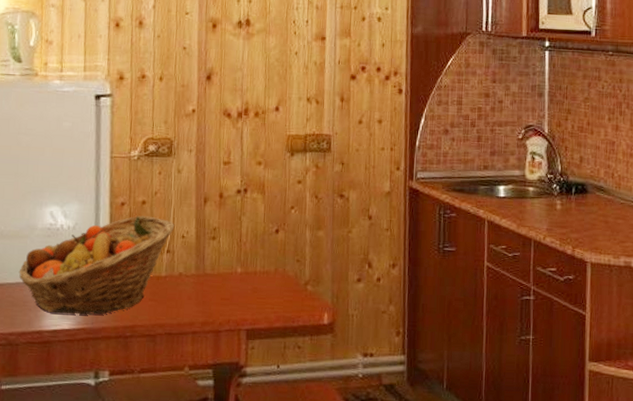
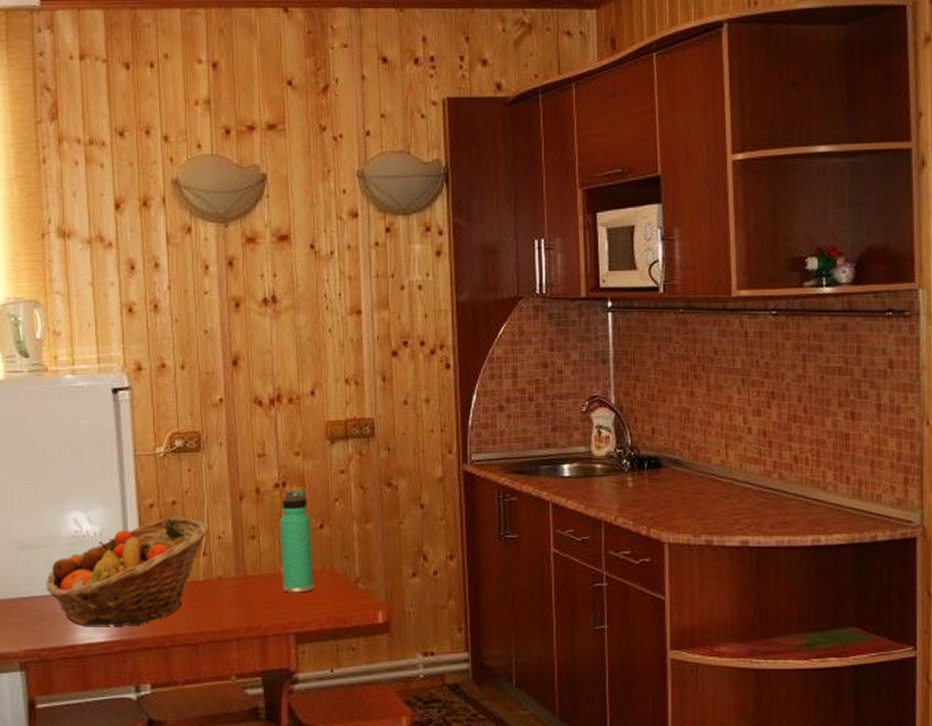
thermos bottle: none [238,196,268,292] -> present [279,489,314,593]

